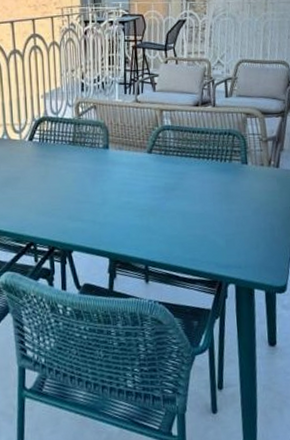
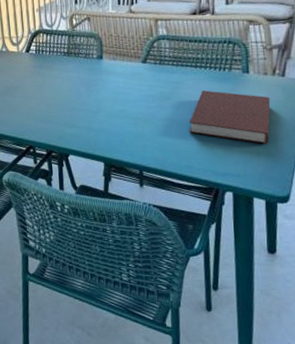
notebook: none [193,181,268,234] -> present [189,90,271,144]

